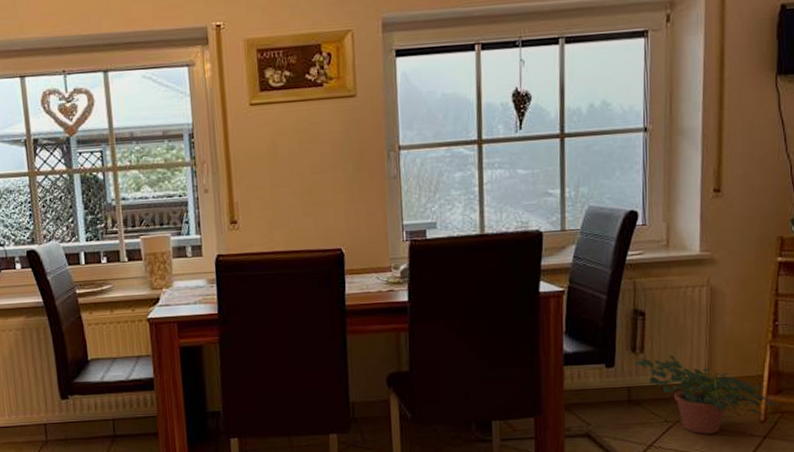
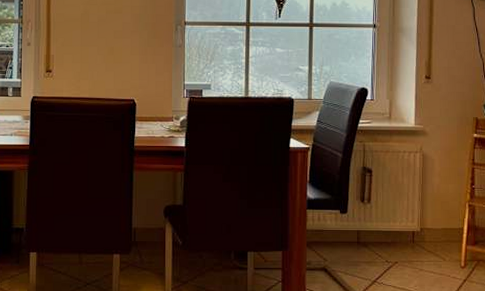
potted plant: present [635,354,781,434] -> none [363,206,477,275]

